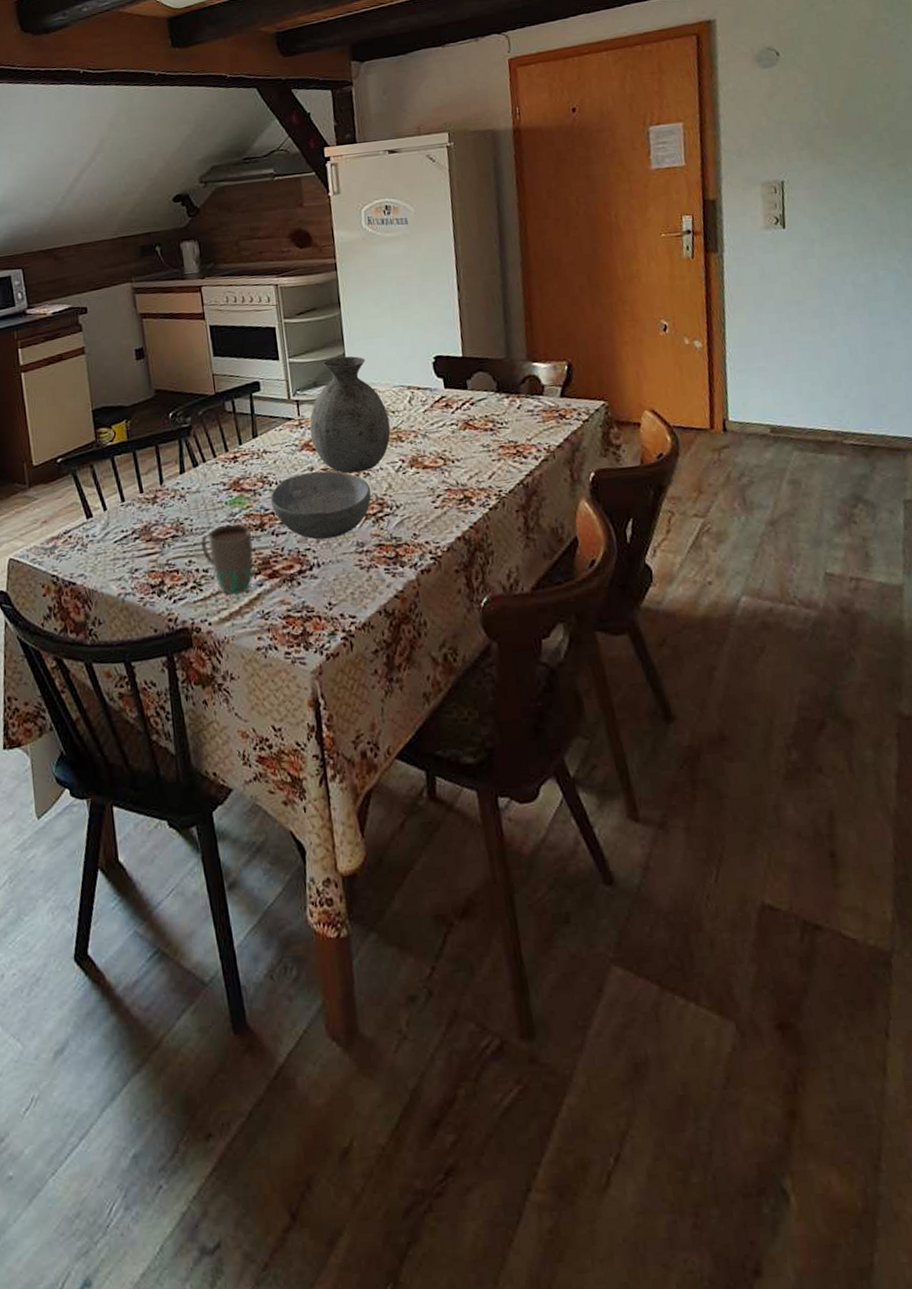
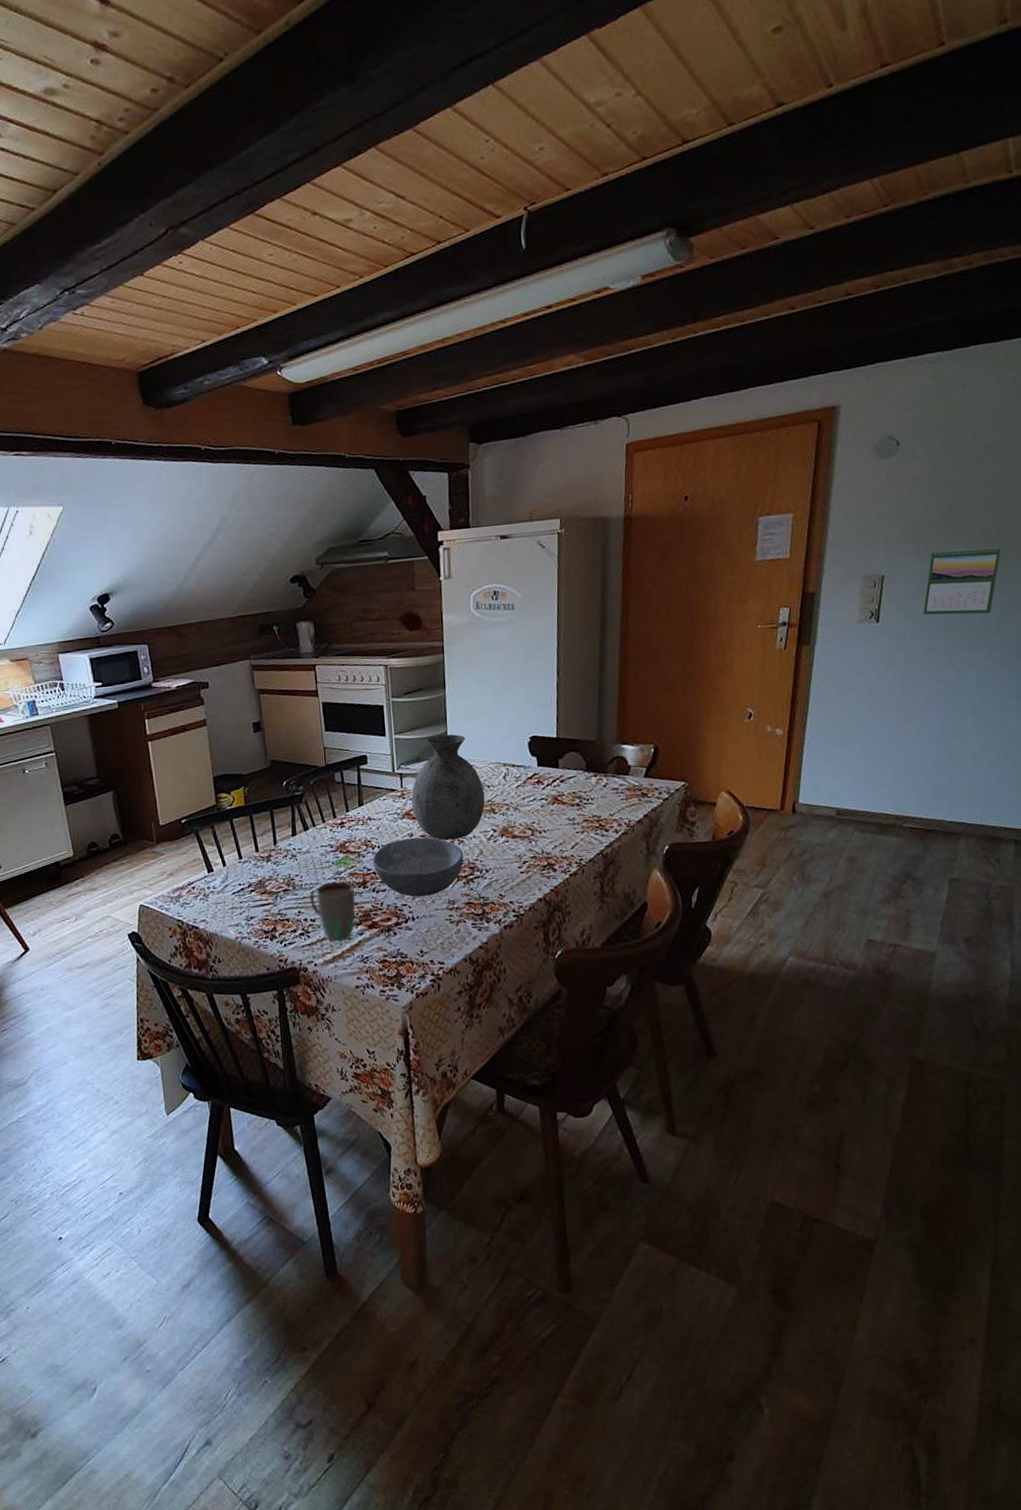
calendar: none [827,150,898,220] -> present [923,547,1001,615]

